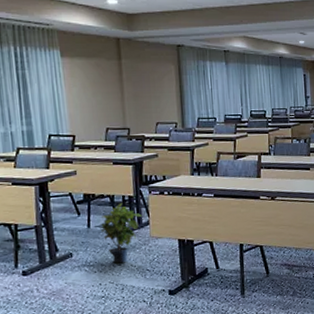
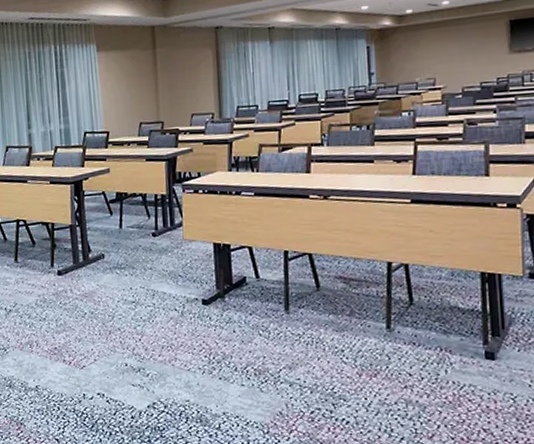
potted plant: present [100,203,142,264] -> none [132,202,175,267]

